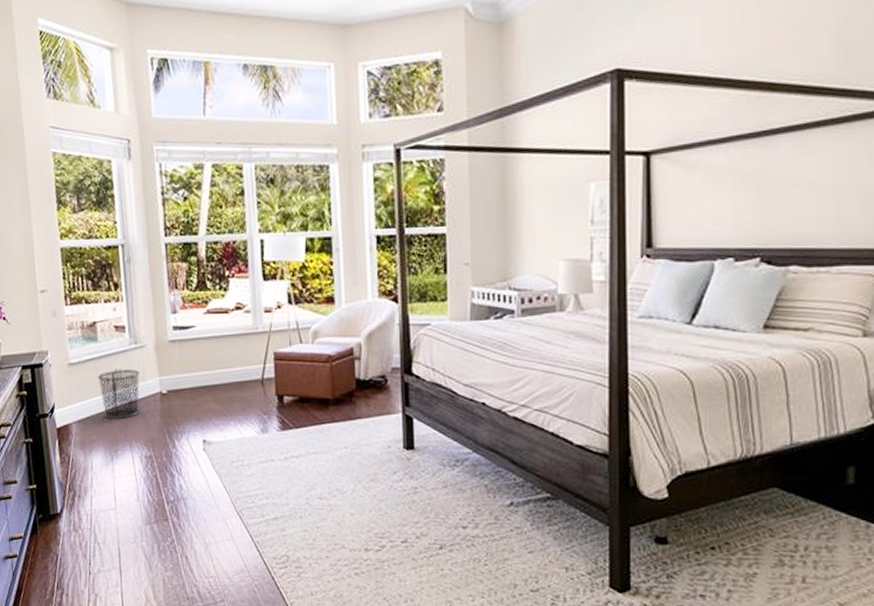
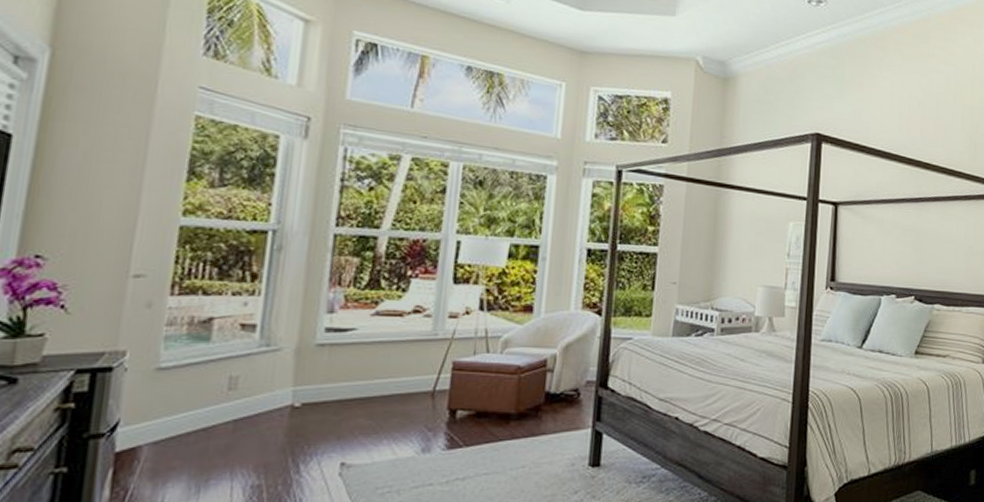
trash can: present [98,370,140,420] -> none [198,377,266,440]

